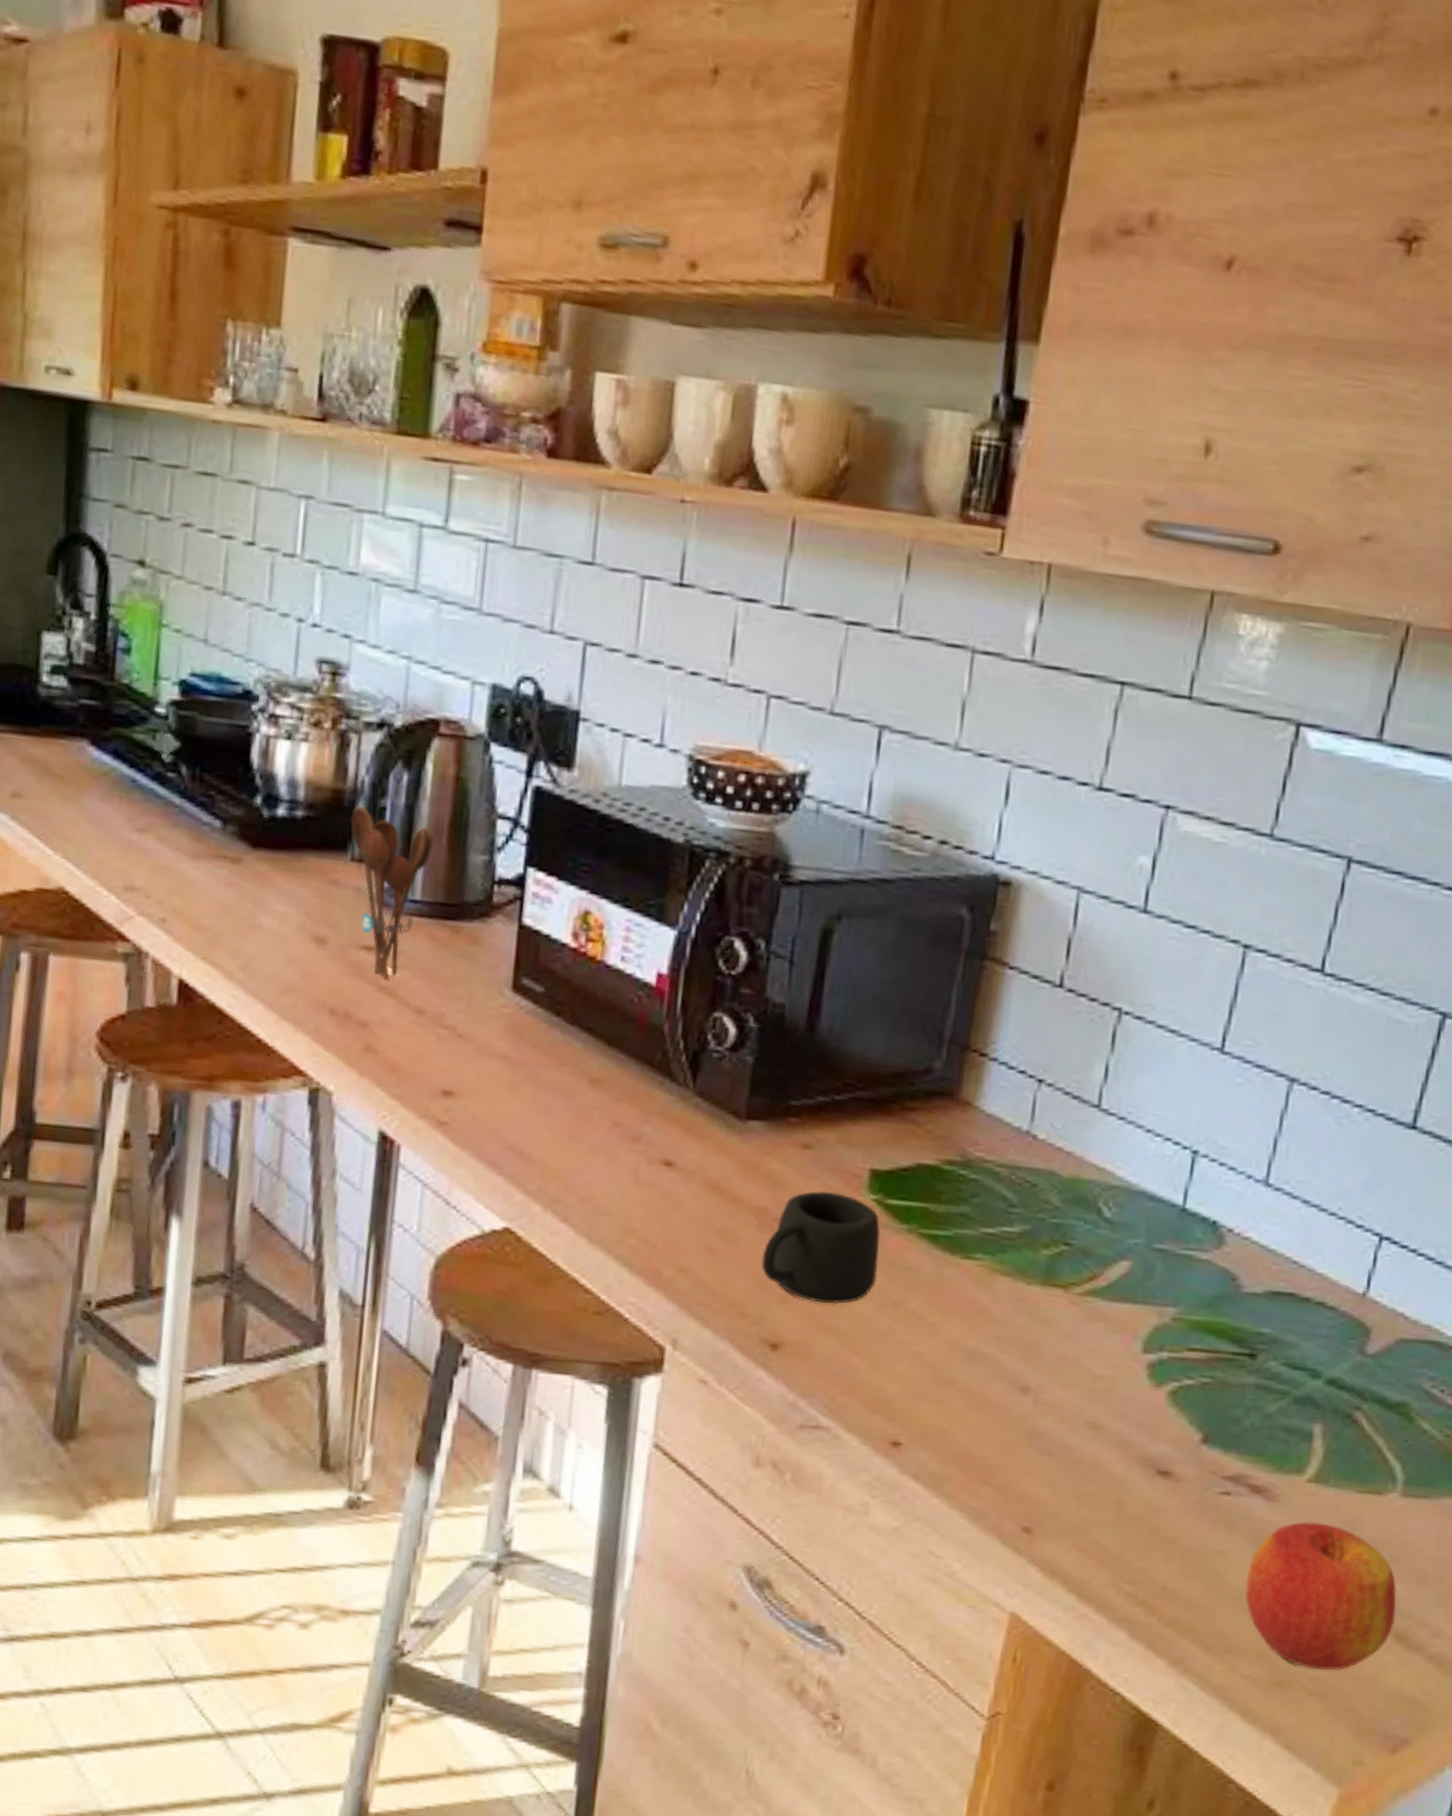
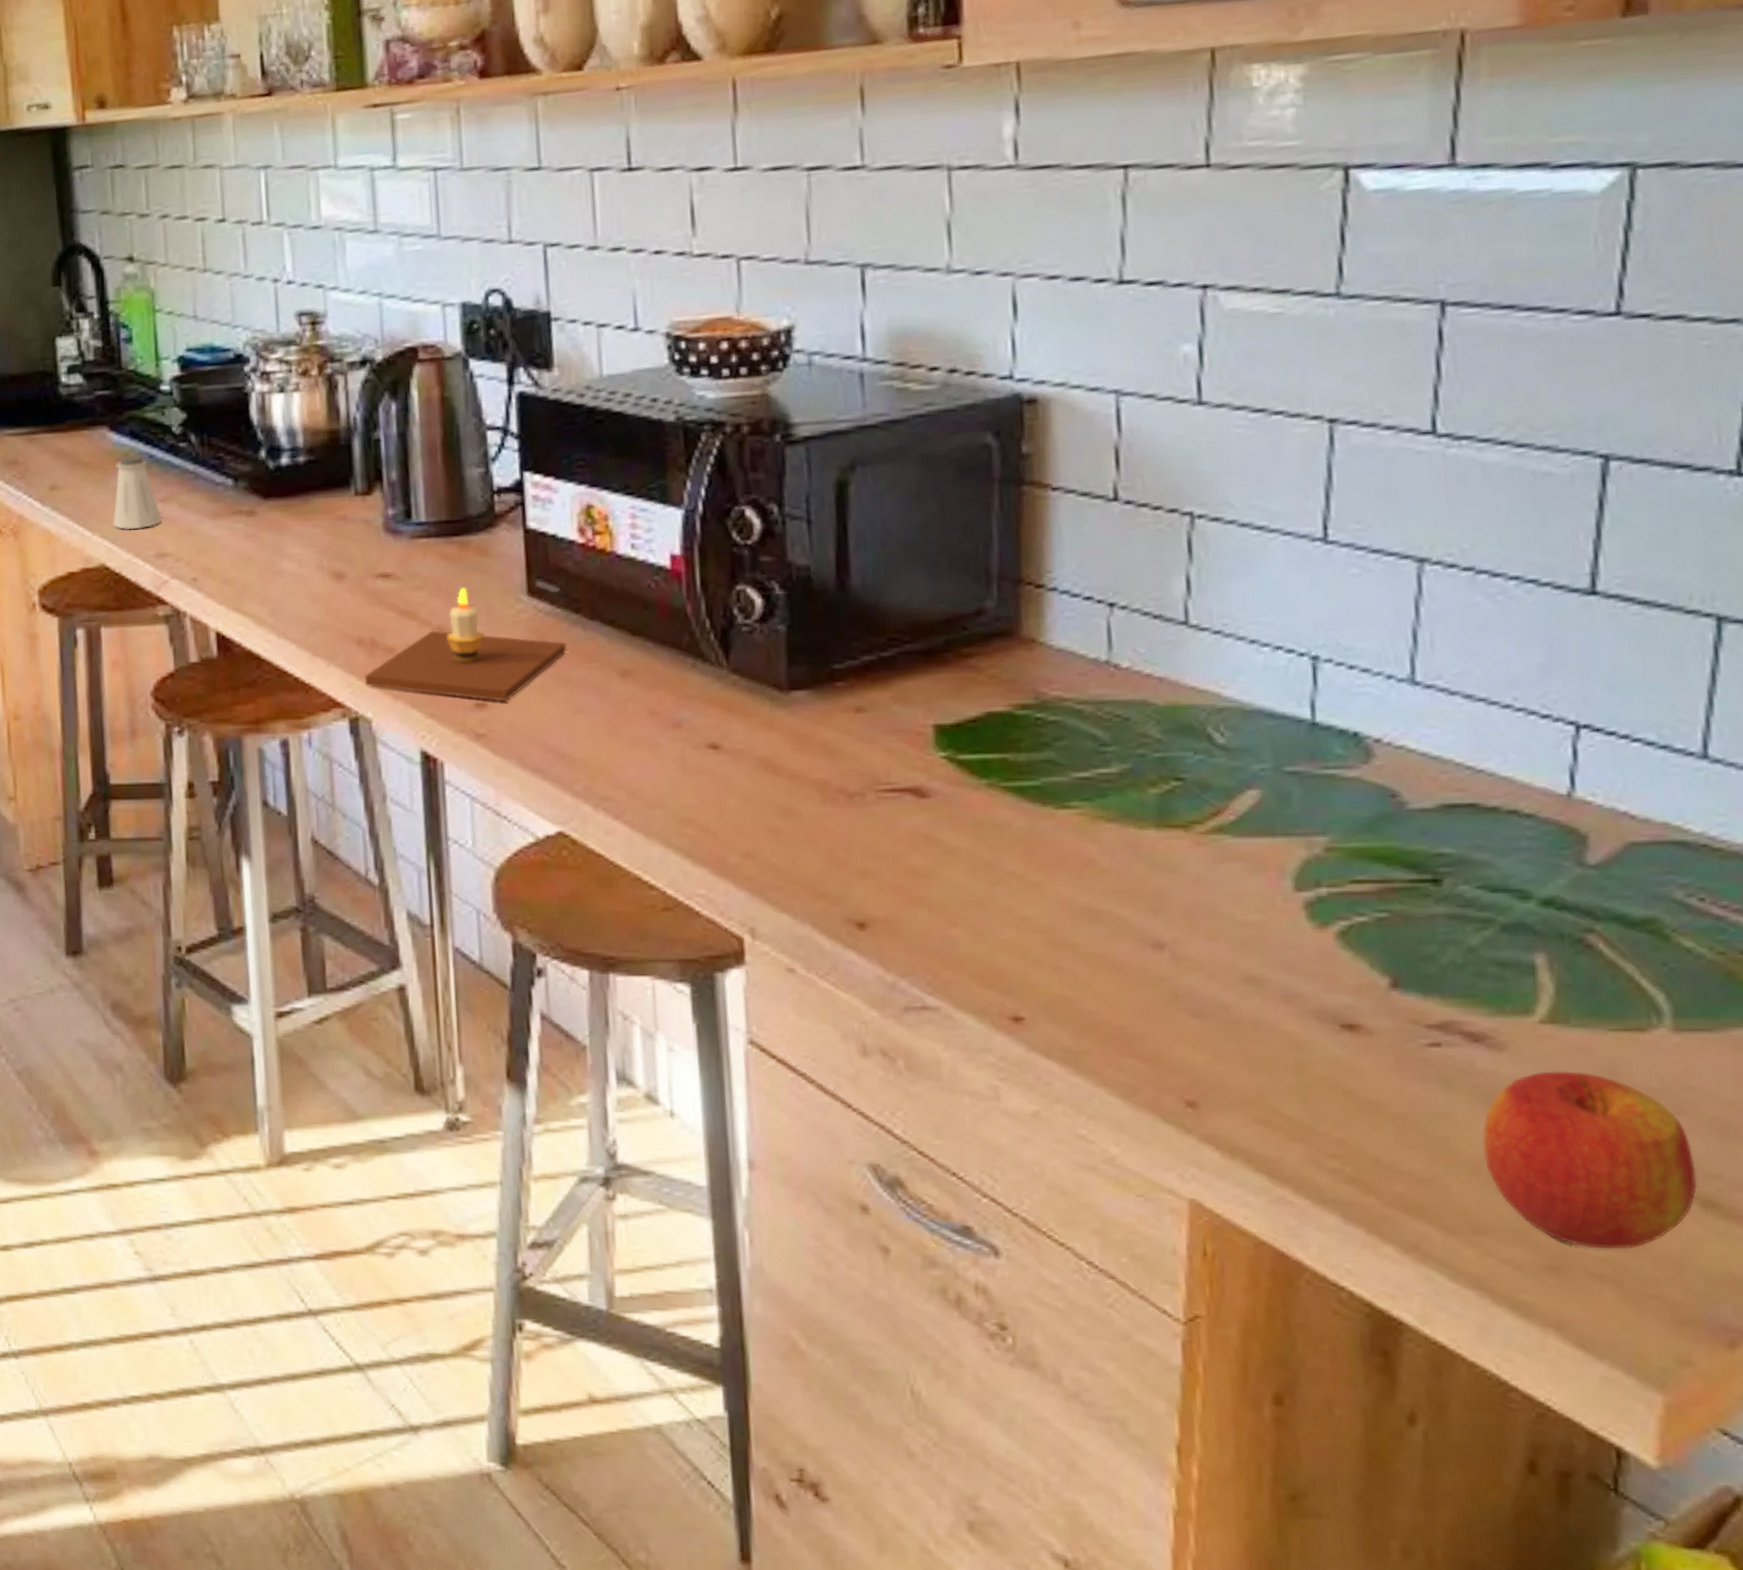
saltshaker: none [79,775,137,857] -> present [113,455,163,530]
candle: none [330,973,542,1093] -> present [364,588,567,702]
utensil holder: present [350,805,434,978] -> none [349,441,430,602]
mug: present [761,1191,881,1304] -> none [831,754,962,874]

